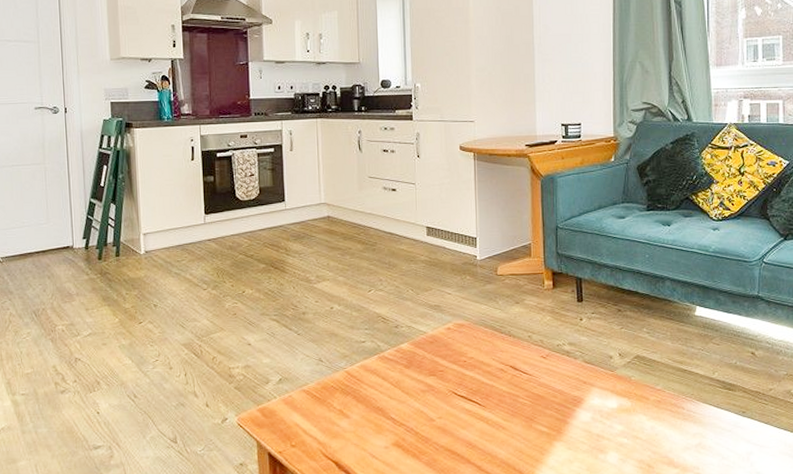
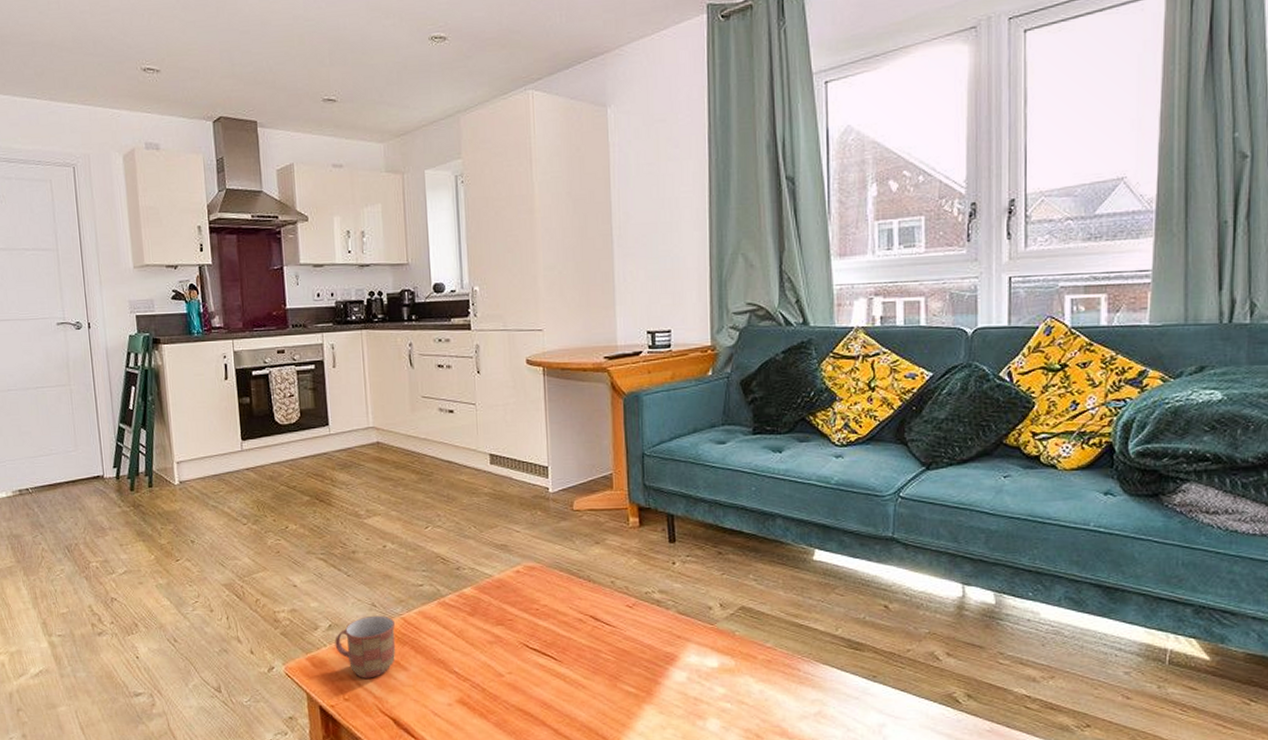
mug: none [284,369,340,426] -> present [335,615,396,678]

